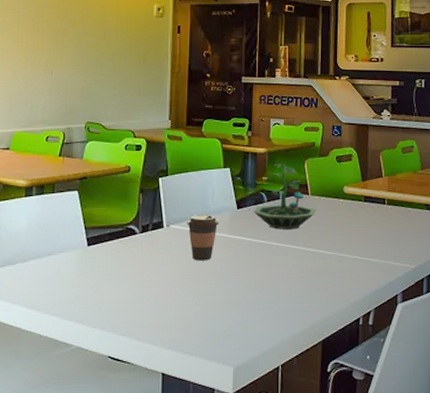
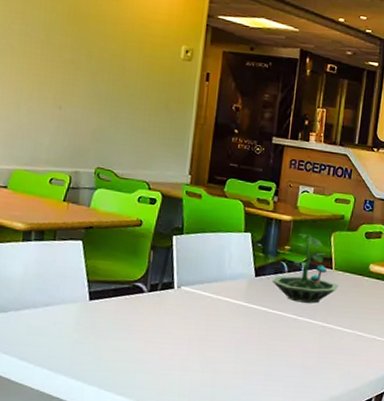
coffee cup: present [187,215,219,261] -> none [200,278,234,327]

